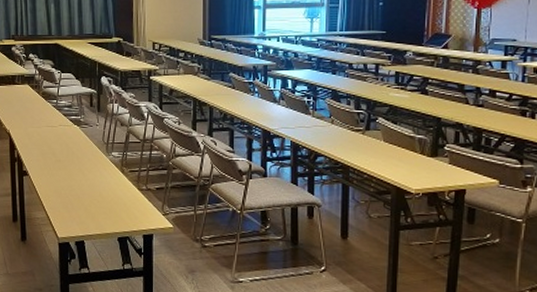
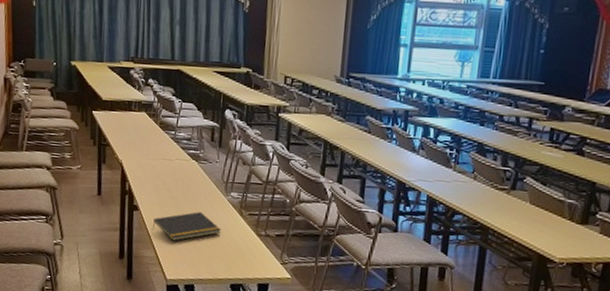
notepad: none [41,172,105,201] -> present [152,212,221,241]

